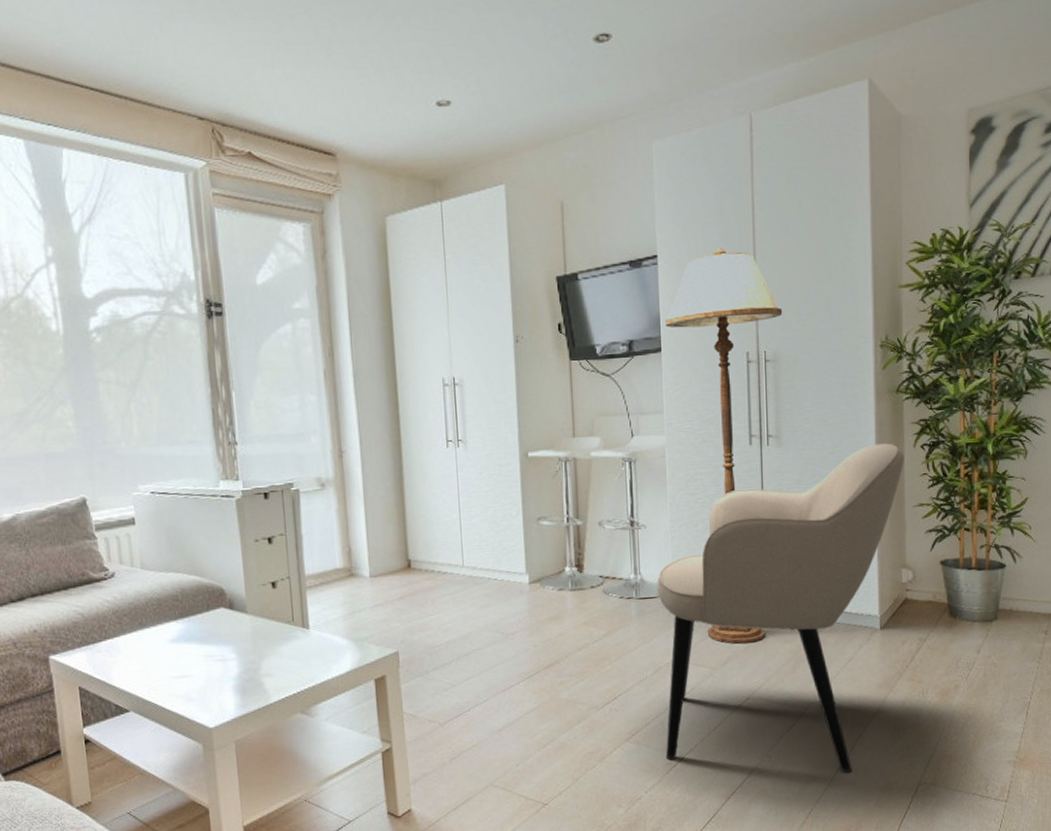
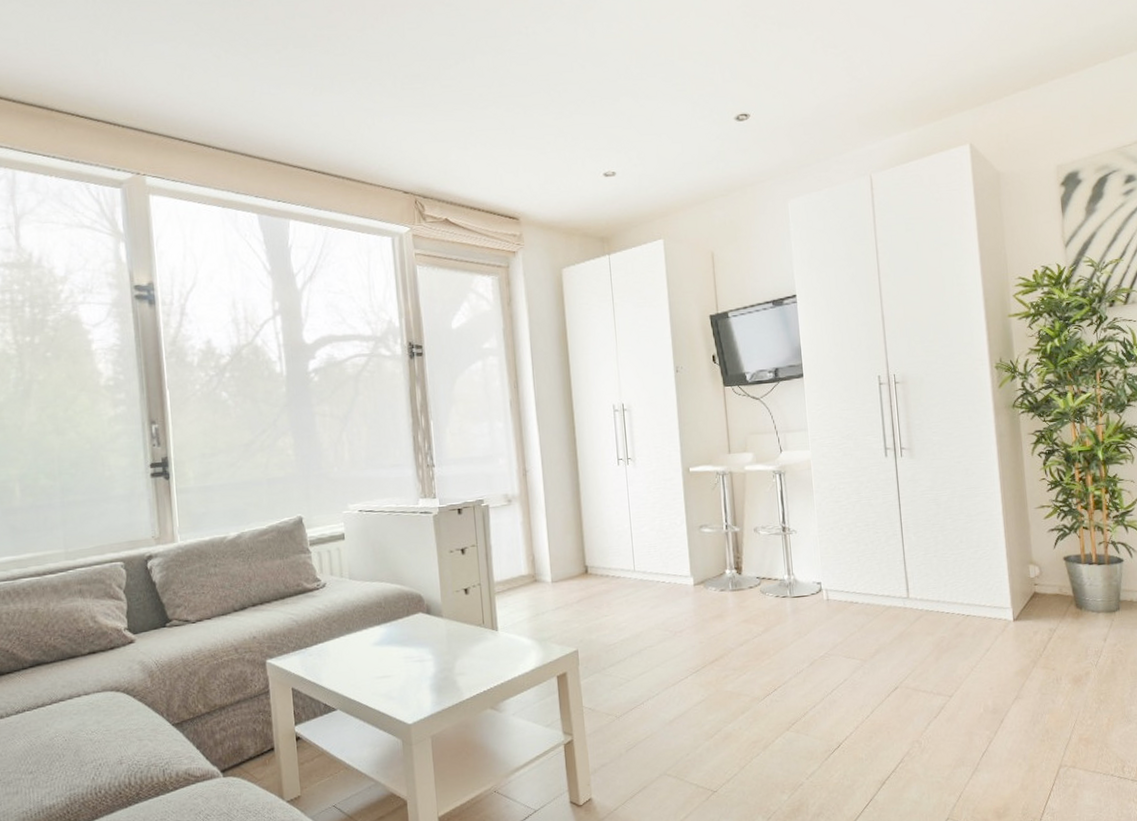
armchair: present [657,443,904,773] -> none [808,452,1024,757]
floor lamp: present [664,248,783,644] -> none [805,287,909,637]

